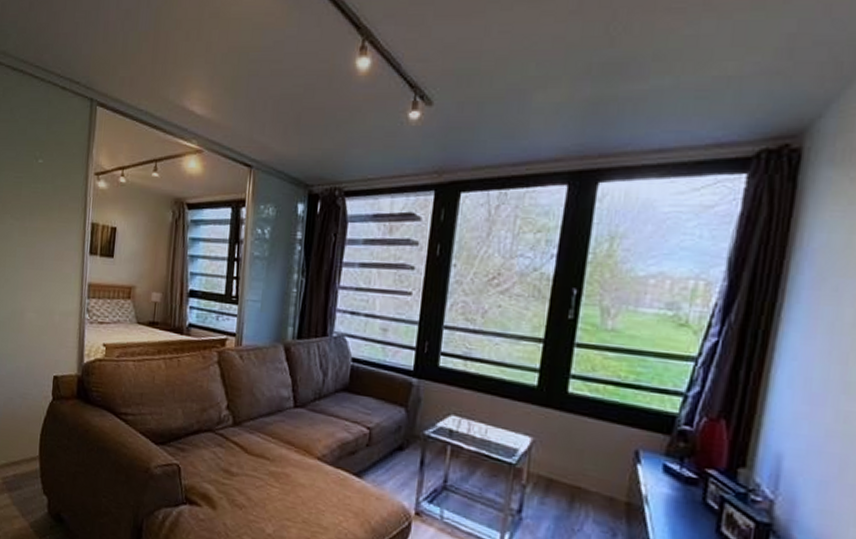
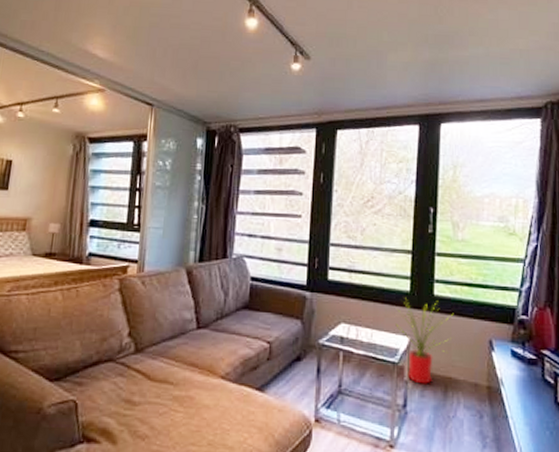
house plant: none [516,393,592,491] -> present [395,298,454,384]

